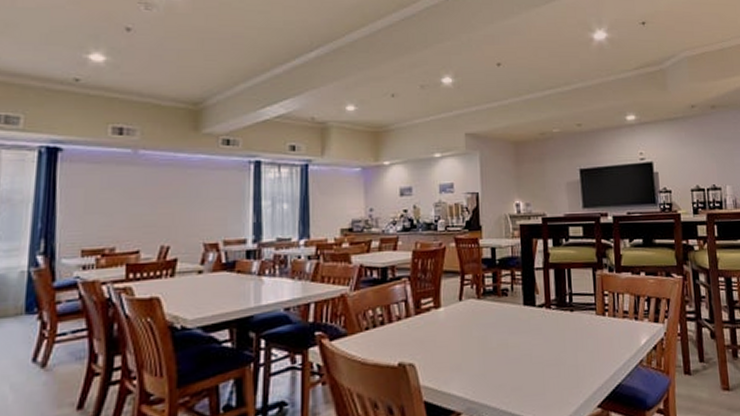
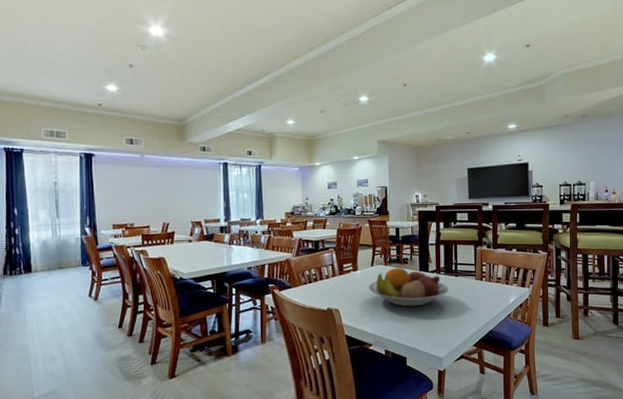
fruit bowl: none [456,301,562,357] -> present [369,268,448,307]

